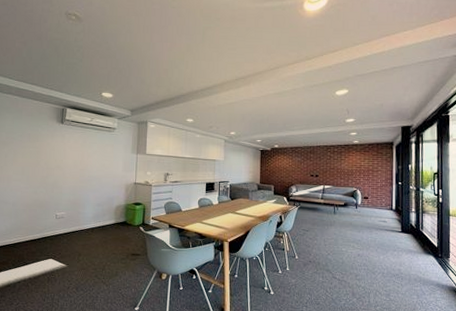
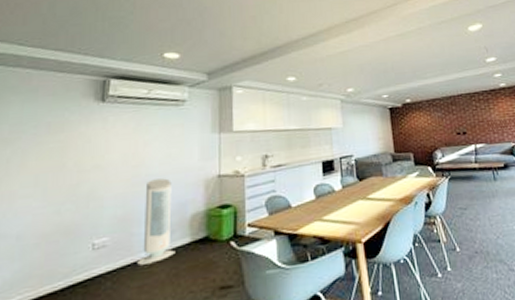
air purifier: none [81,180,105,232] -> present [136,178,175,265]

